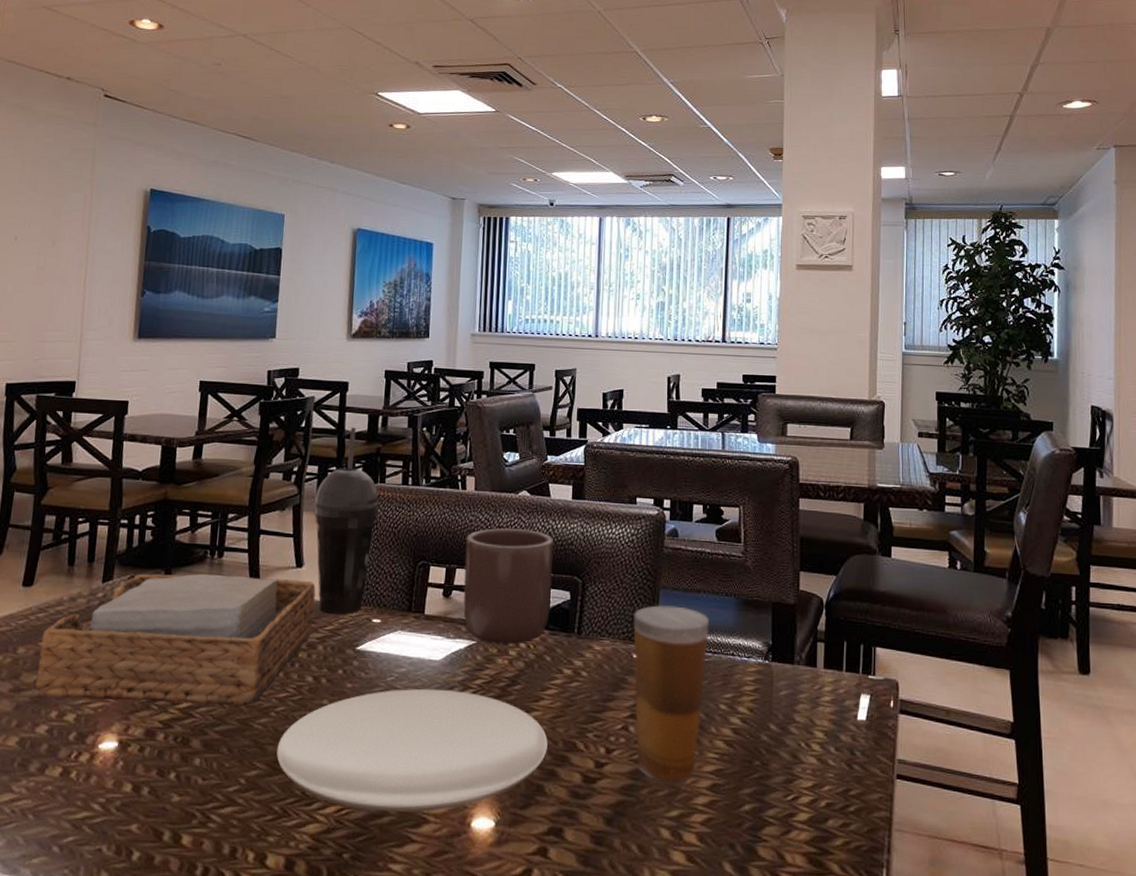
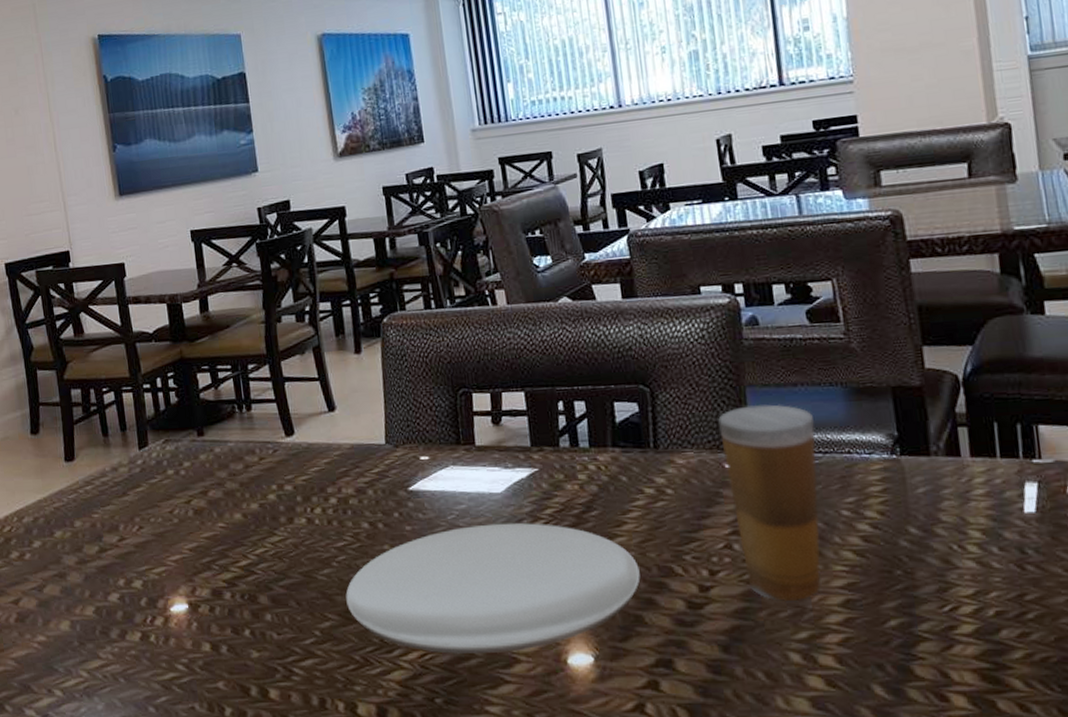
napkin holder: present [35,573,316,706] -> none [94,424,358,566]
beverage cup: present [312,428,380,615] -> none [333,255,406,457]
mug: present [463,528,554,645] -> none [507,339,618,469]

